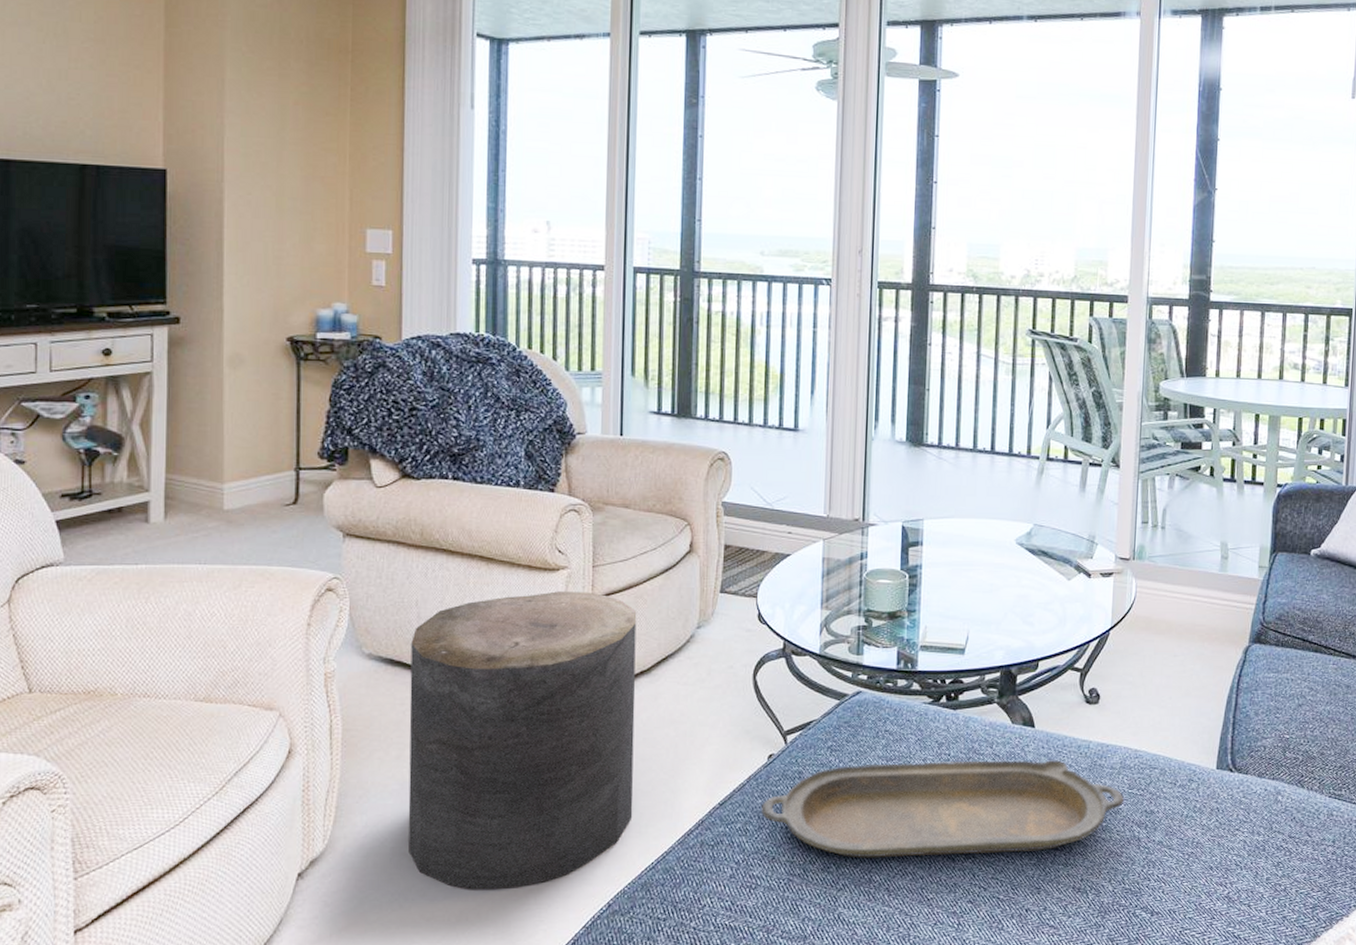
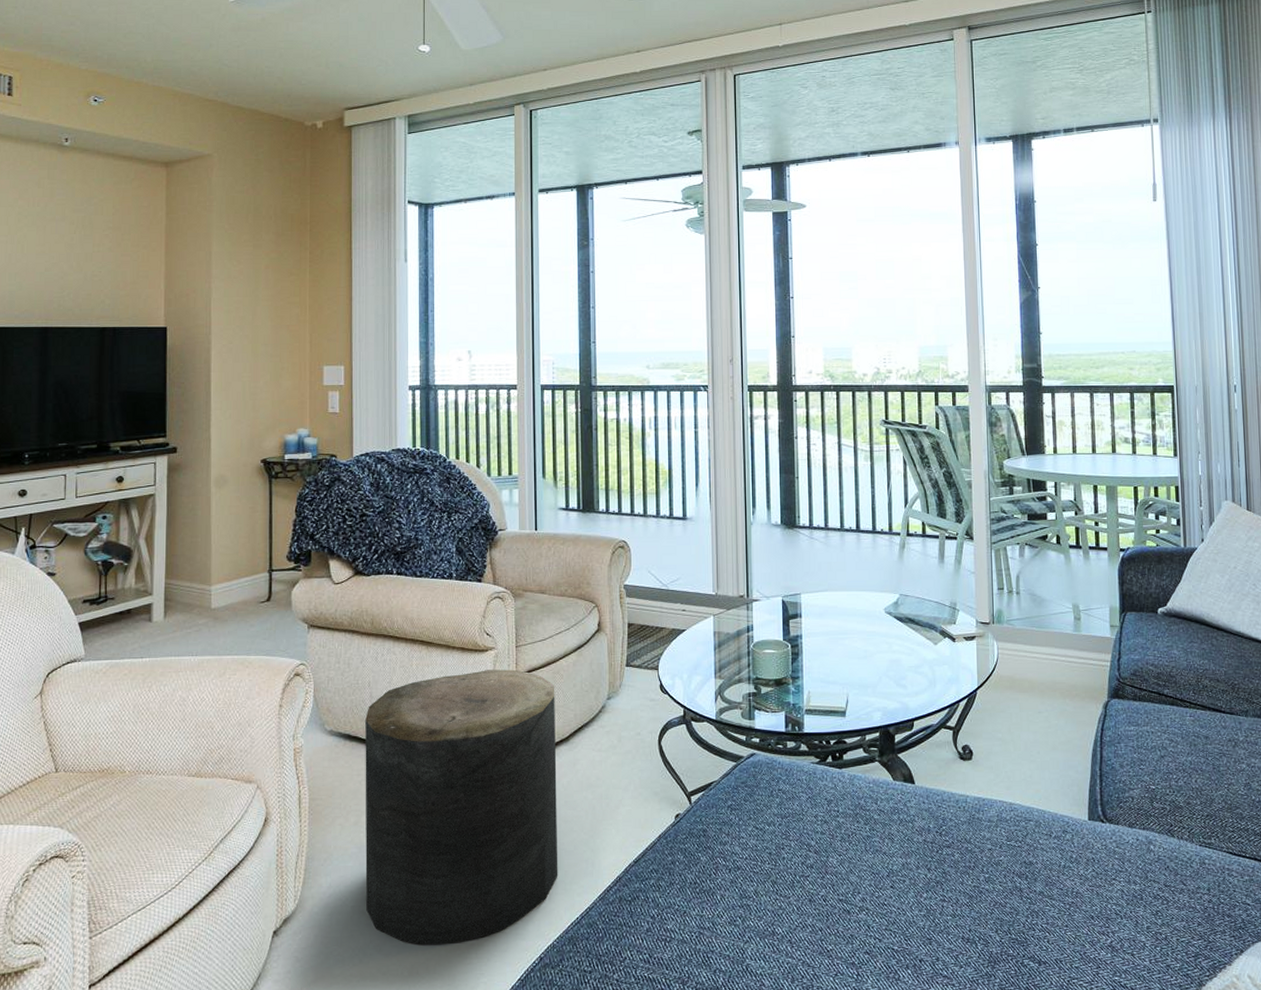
serving tray: present [761,759,1125,858] -> none [672,813,1004,912]

